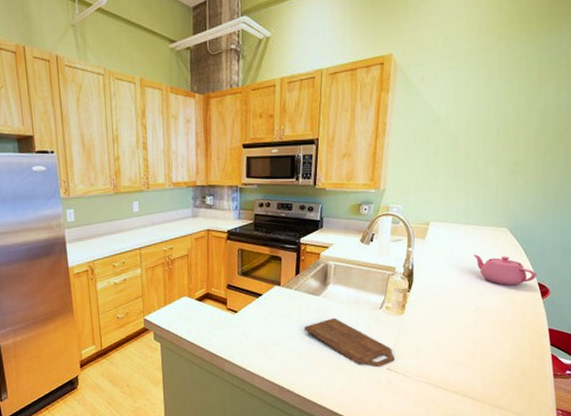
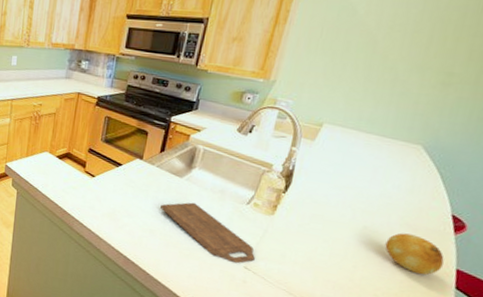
teapot: present [474,254,537,286] -> none [372,167,453,213]
fruit: none [494,306,539,340] -> present [385,233,444,275]

